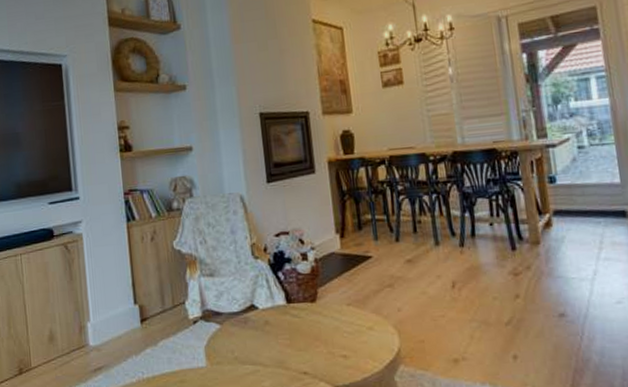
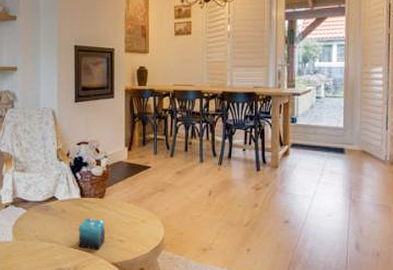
candle: none [287,329,324,371] -> present [78,218,105,250]

